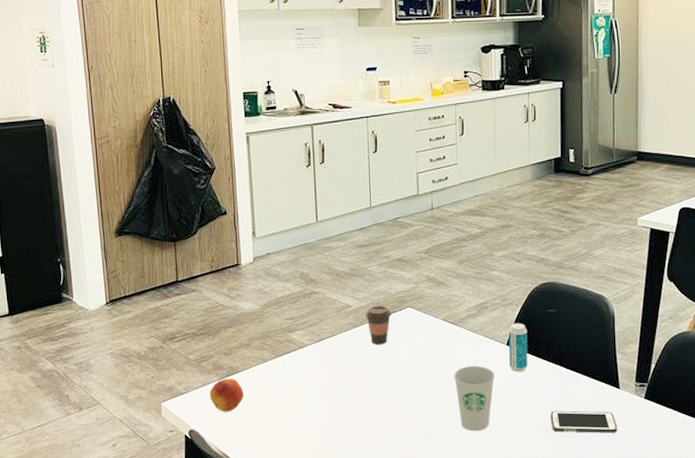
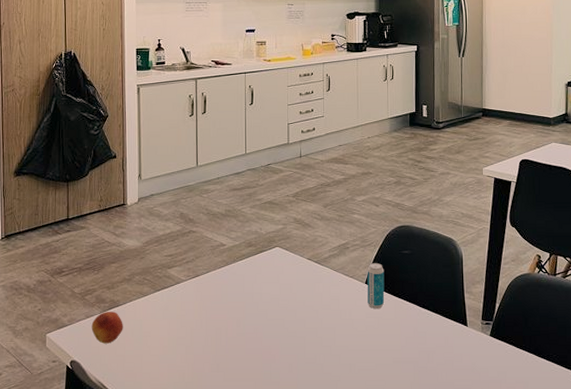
coffee cup: present [365,305,392,345] -> none [237,244,262,281]
paper cup: present [453,365,496,432] -> none [316,302,355,366]
cell phone: present [550,410,618,433] -> none [404,346,466,369]

